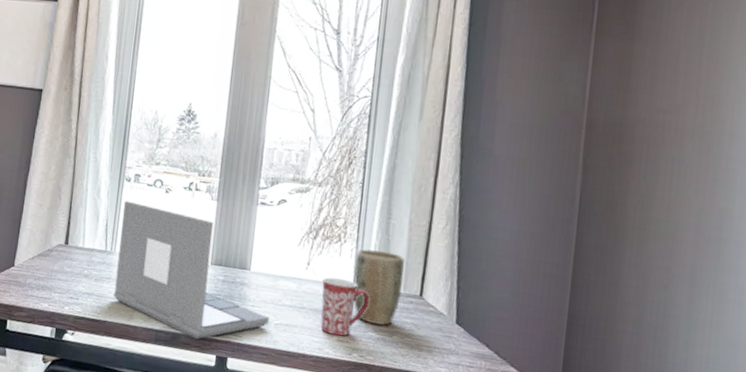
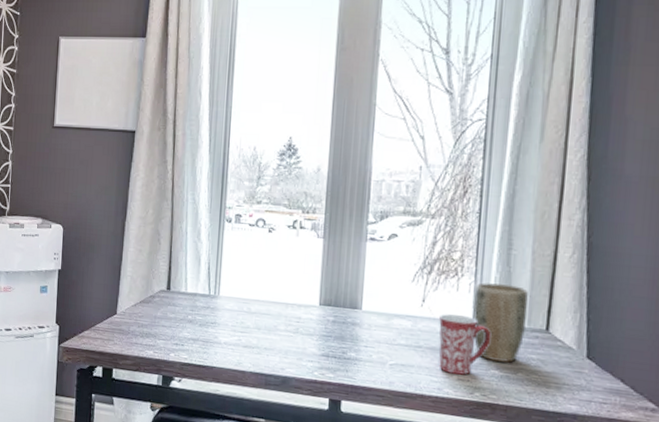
laptop: present [113,200,269,340] -> none [219,242,384,383]

